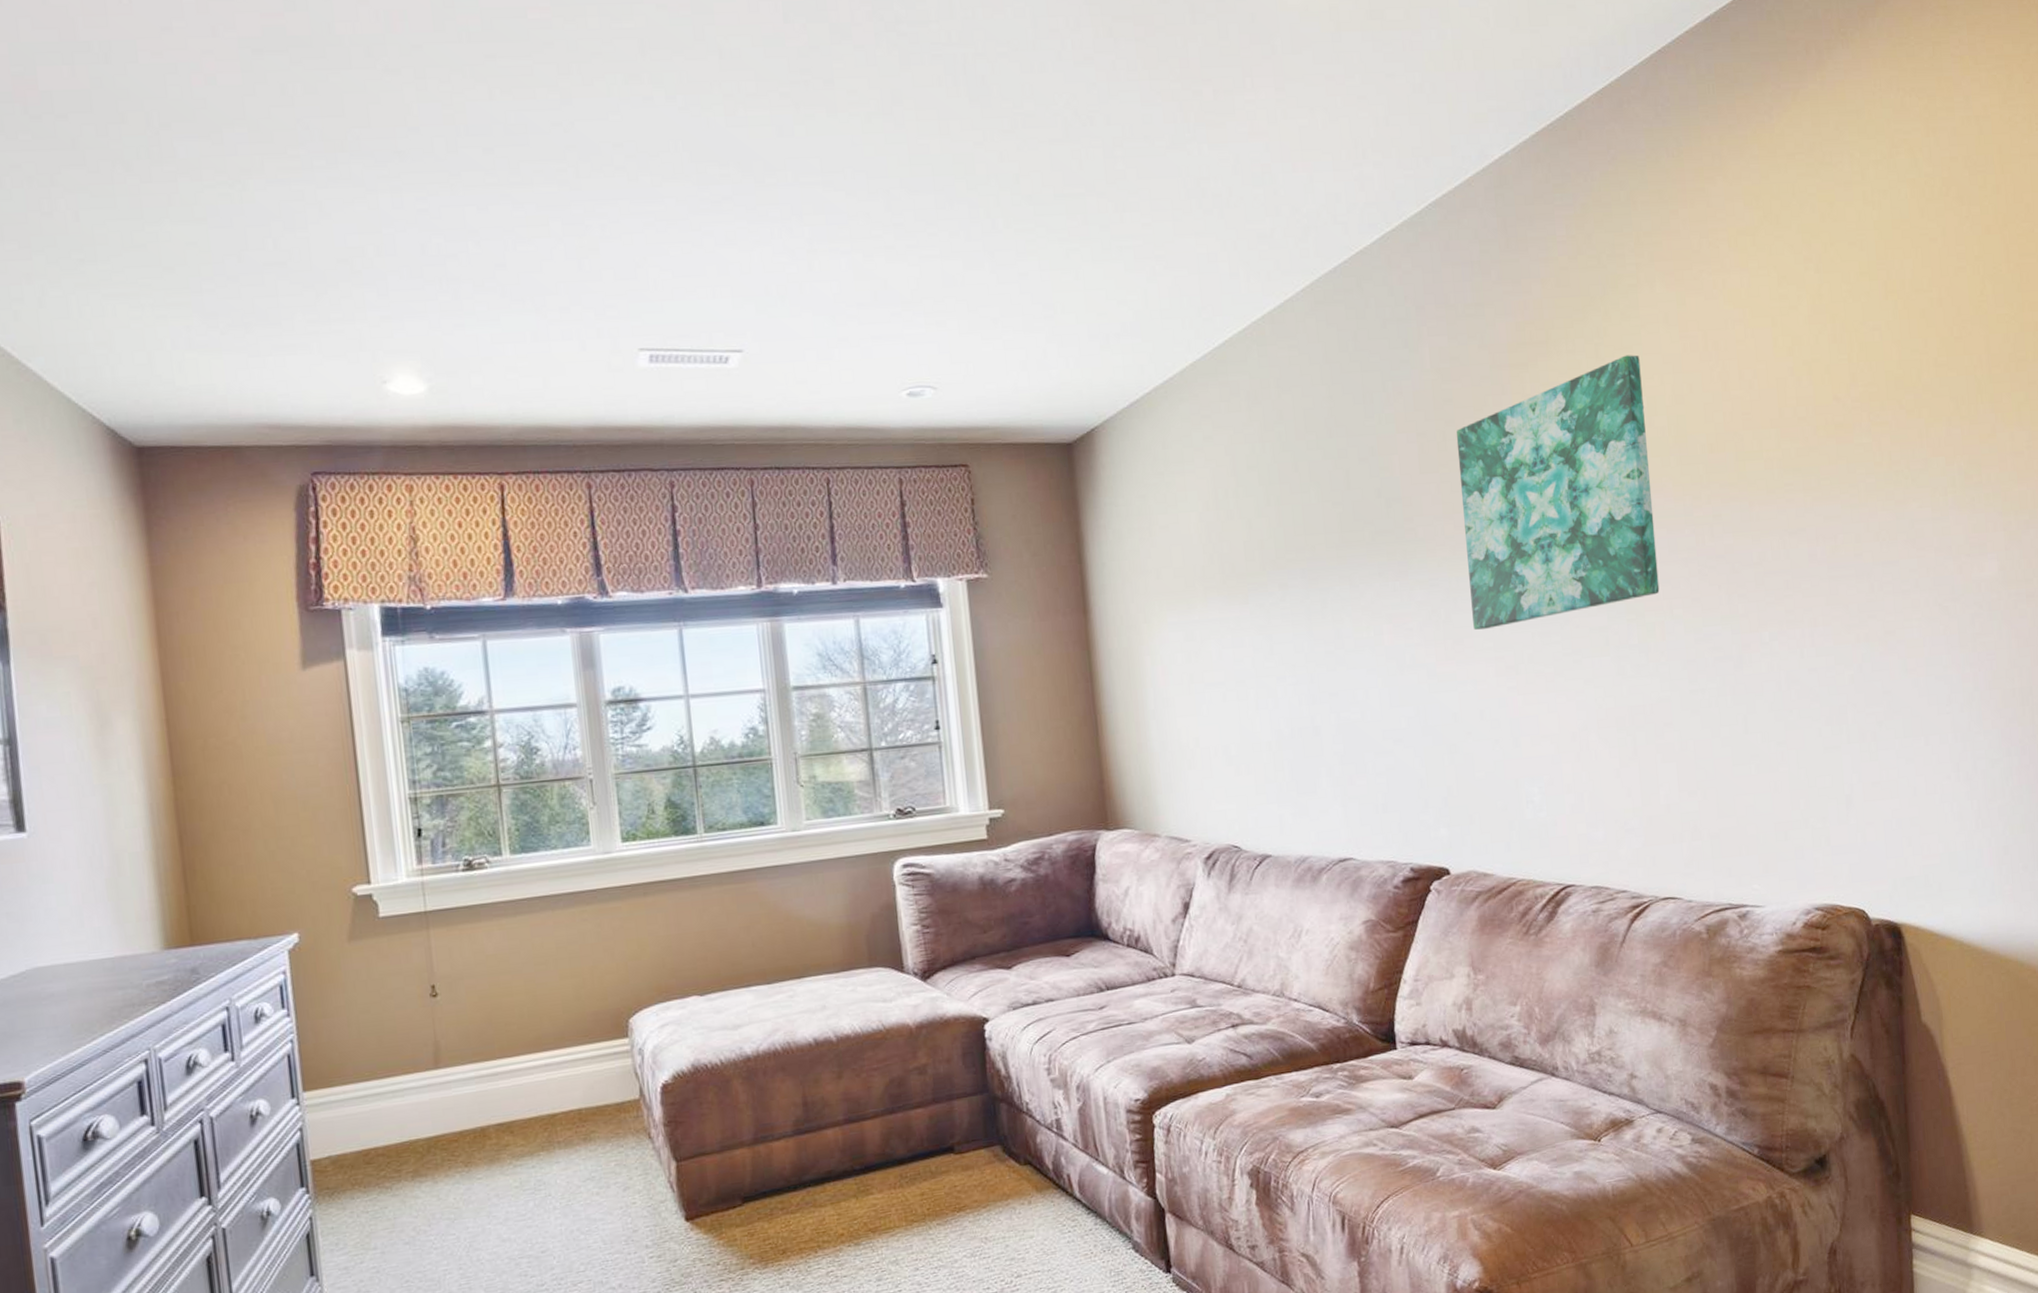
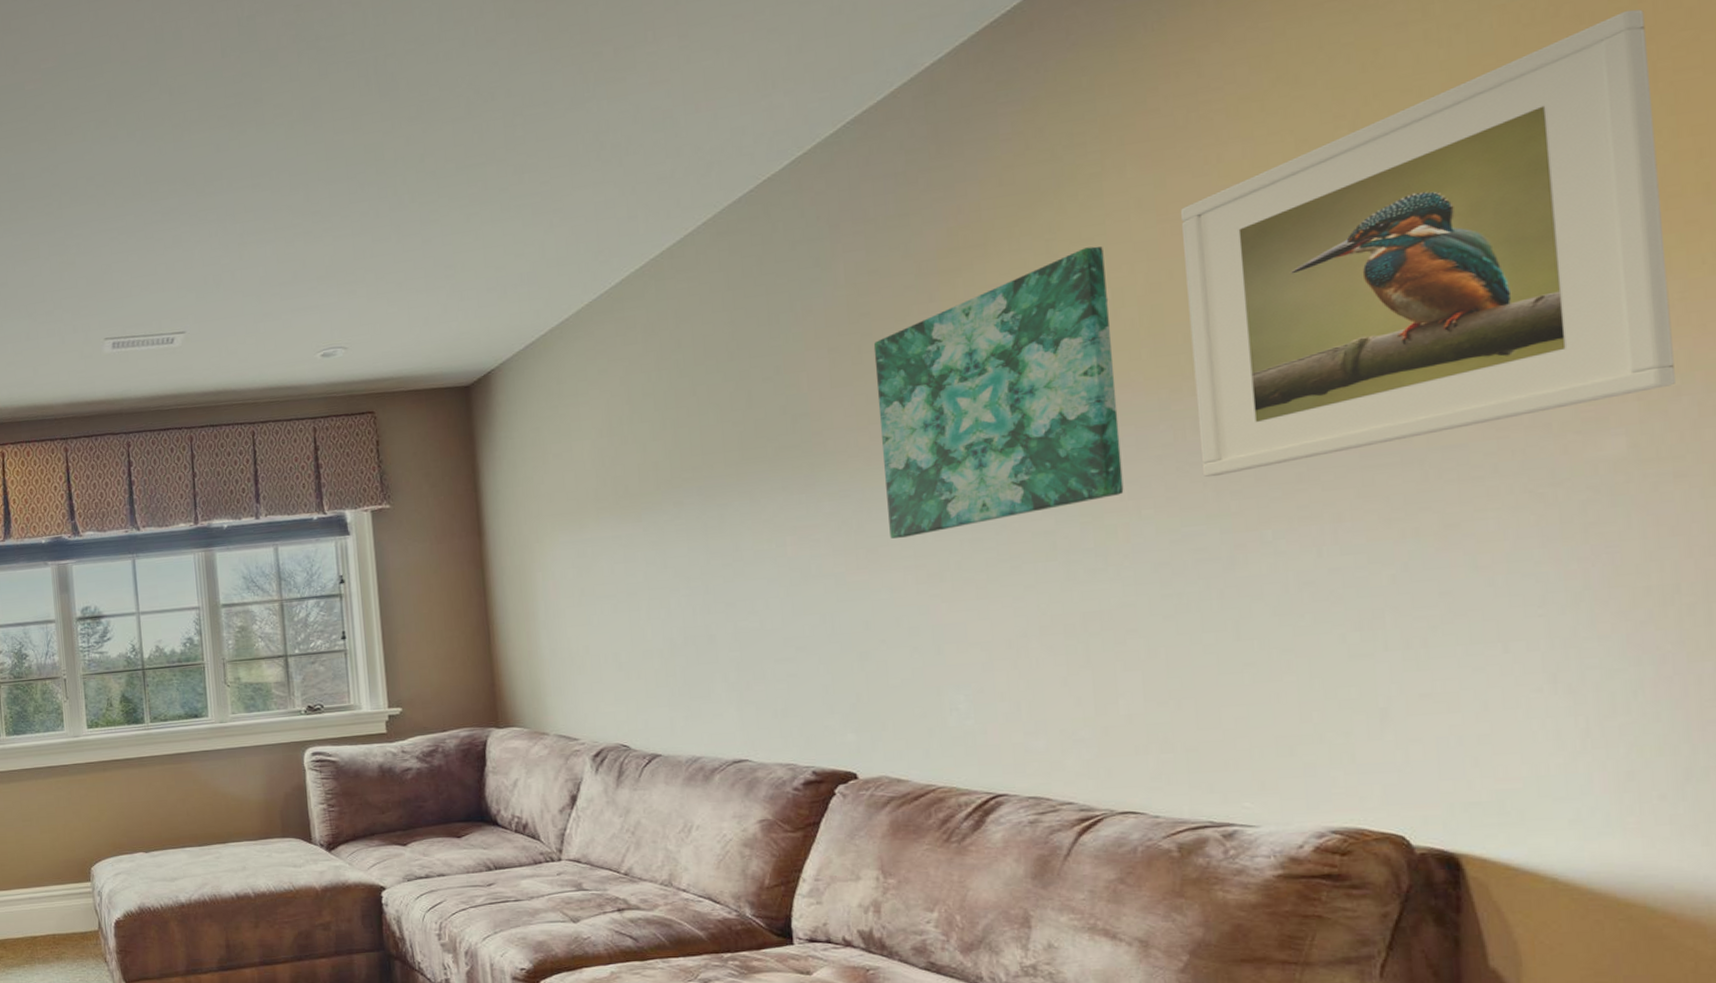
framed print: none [1696,198,2026,581] -> present [1180,9,1675,478]

